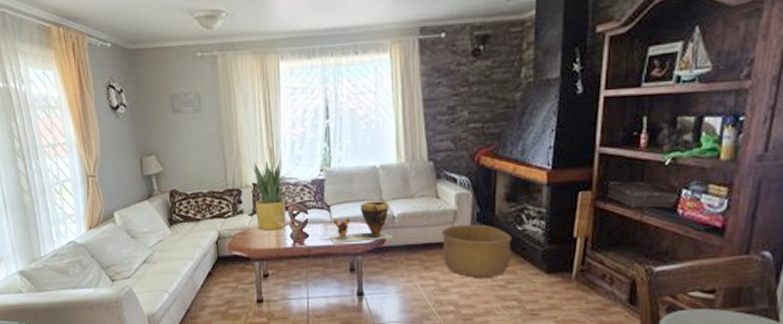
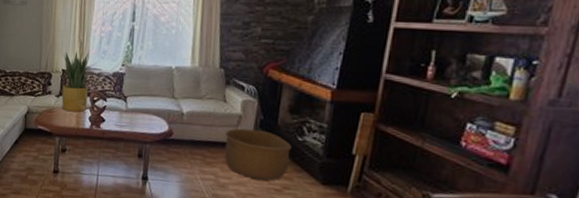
clay pot: present [328,201,393,244] -> none [122,97,180,133]
decorative box: present [604,181,679,208] -> none [386,107,463,140]

